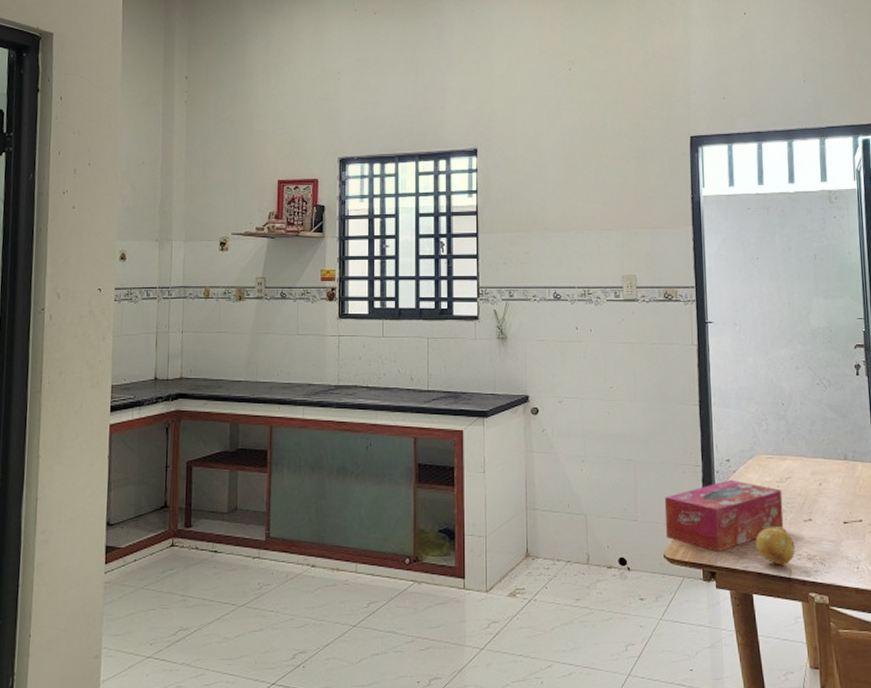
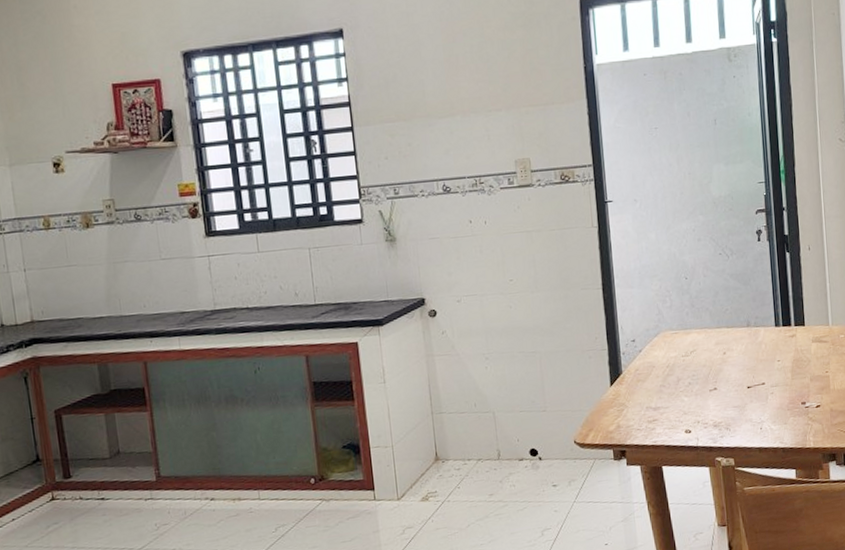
tissue box: present [664,479,784,553] -> none [571,359,690,432]
fruit: present [756,527,796,566] -> none [663,399,702,436]

